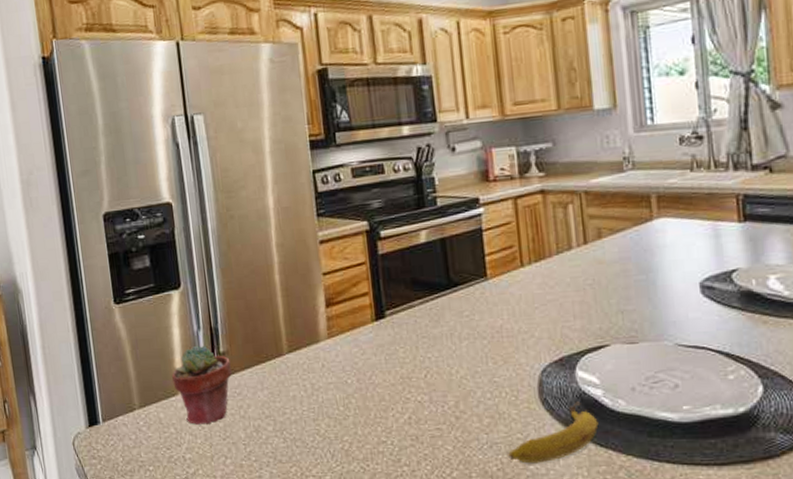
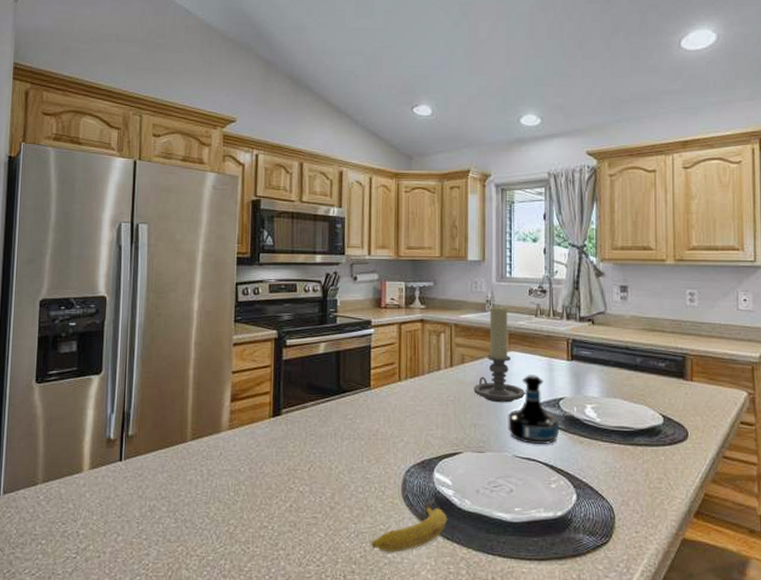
potted succulent: present [172,345,232,426] -> none [79,427,137,503]
candle holder: none [616,161,685,283] -> present [473,305,525,403]
tequila bottle: none [664,244,734,329] -> present [508,375,558,444]

